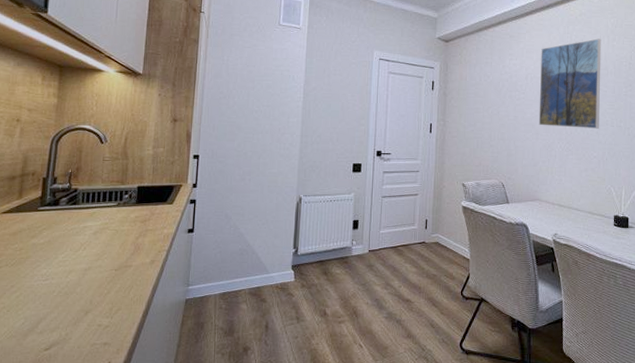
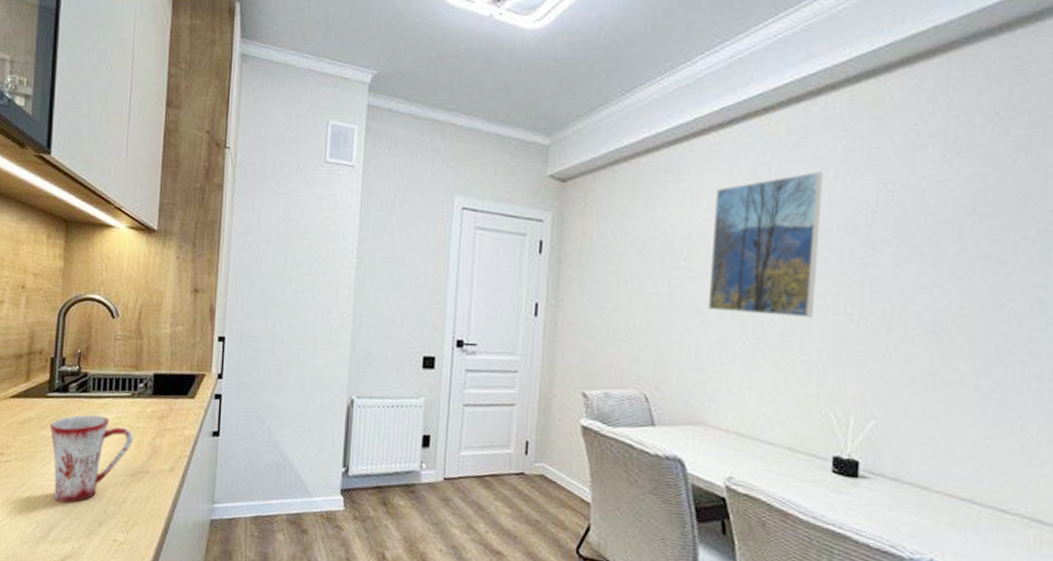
mug: none [40,222,119,298] -> present [50,414,134,503]

